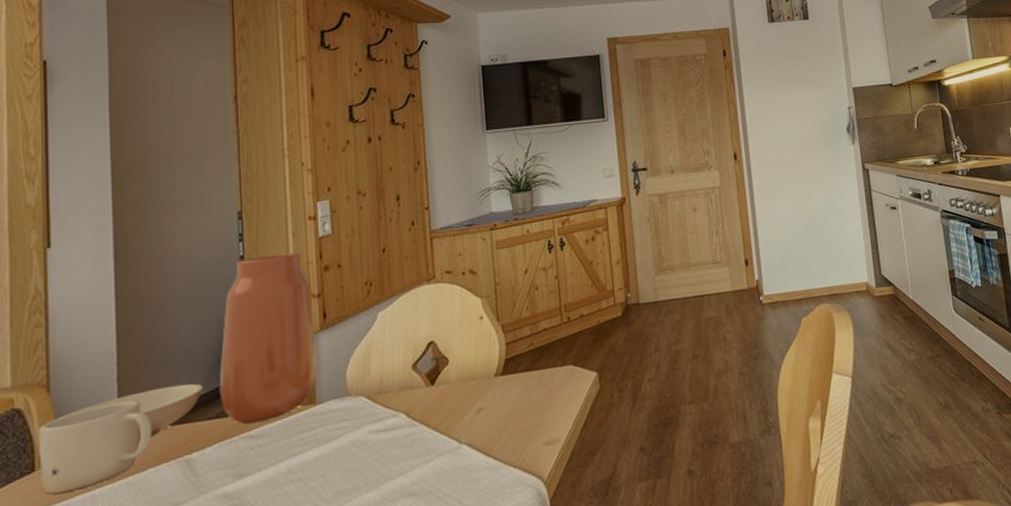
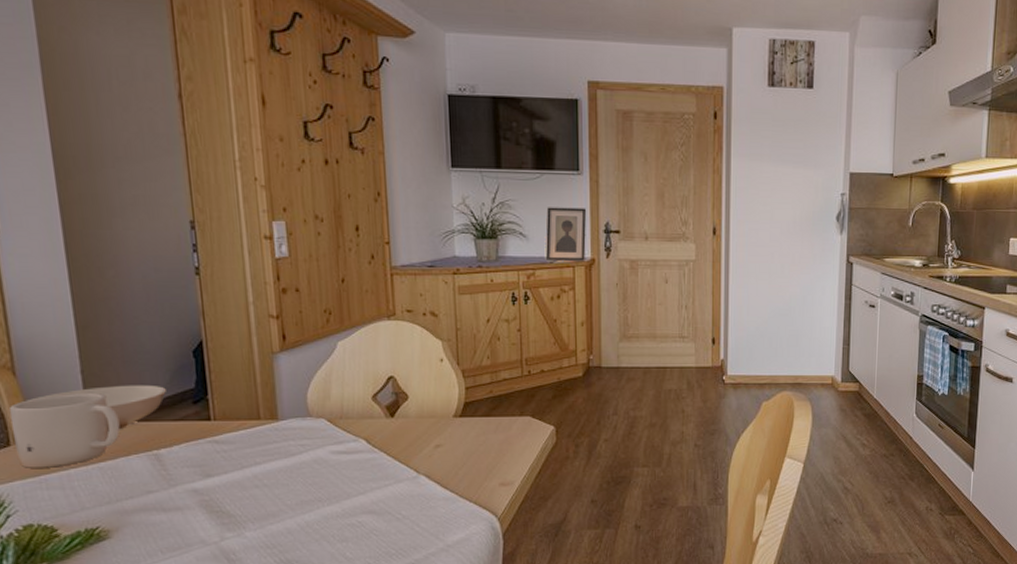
vase: present [219,252,317,424] -> none [181,270,278,430]
picture frame: none [577,151,616,205] -> present [546,207,587,261]

